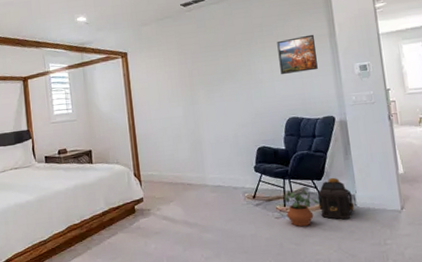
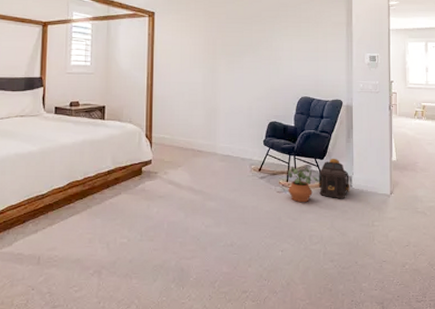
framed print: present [277,34,318,75] -> none [299,21,334,56]

